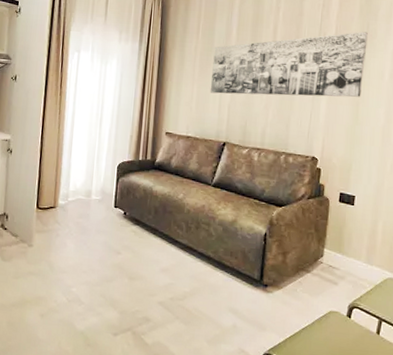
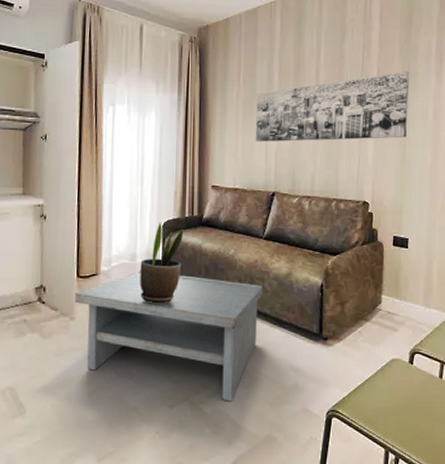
coffee table: none [33,207,209,336] -> present [74,271,263,402]
potted plant: none [93,164,137,239] -> present [139,223,184,303]

